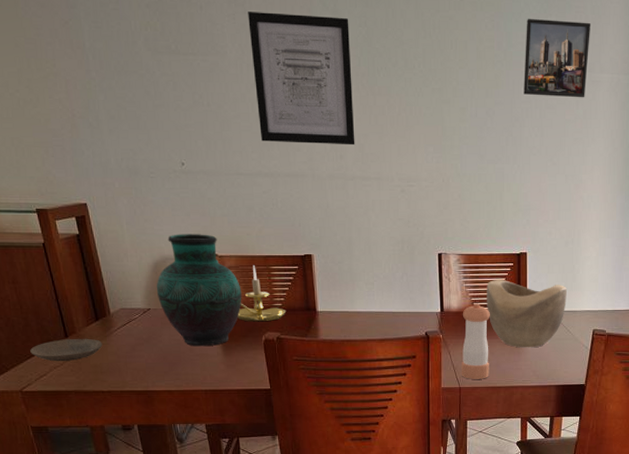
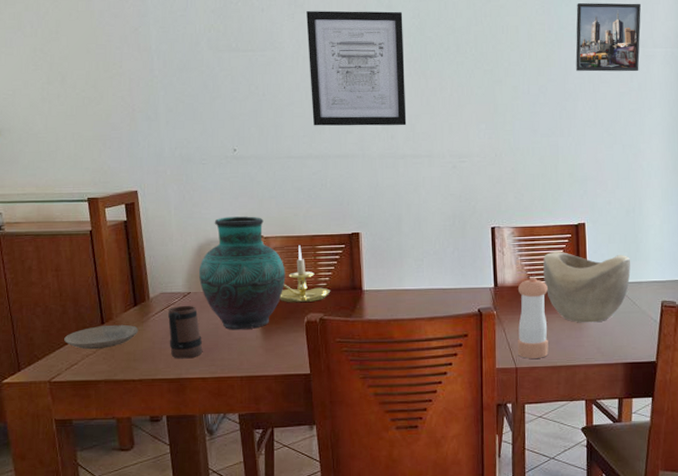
mug: none [130,321,167,373] -> present [168,305,203,359]

